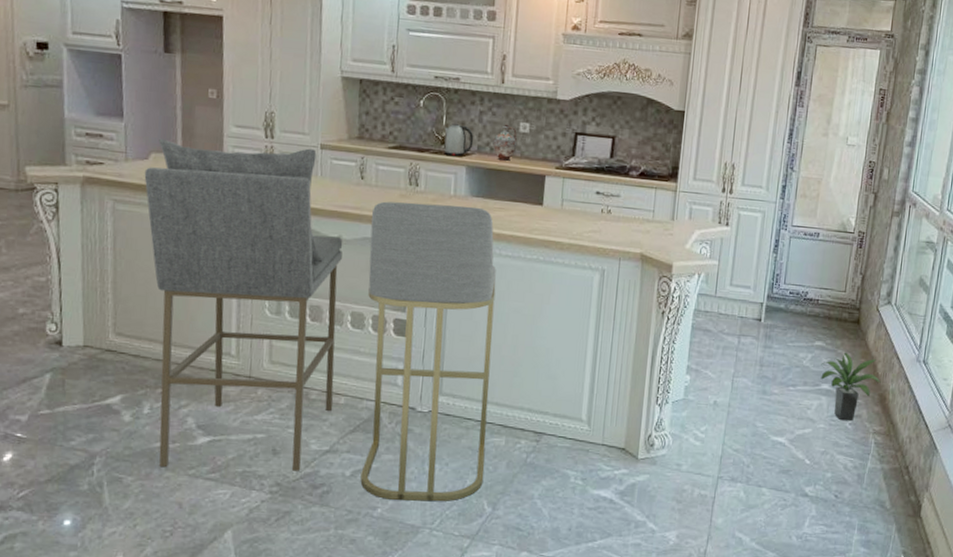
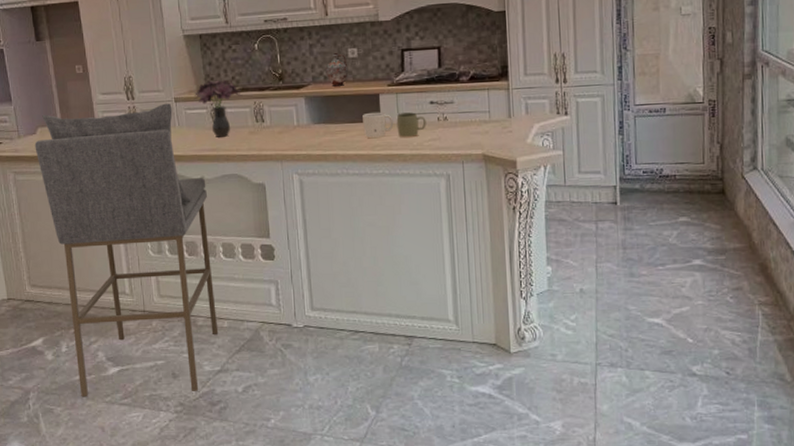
flower arrangement: none [343,131,399,196] -> present [194,79,243,137]
bar stool: present [360,201,496,502] -> none [226,133,364,410]
kettle: present [444,124,474,157] -> none [280,60,308,91]
mug: none [523,193,556,222] -> present [362,112,394,139]
mug: none [558,199,590,227] -> present [396,112,426,138]
potted plant: present [821,352,881,421] -> none [689,224,759,295]

